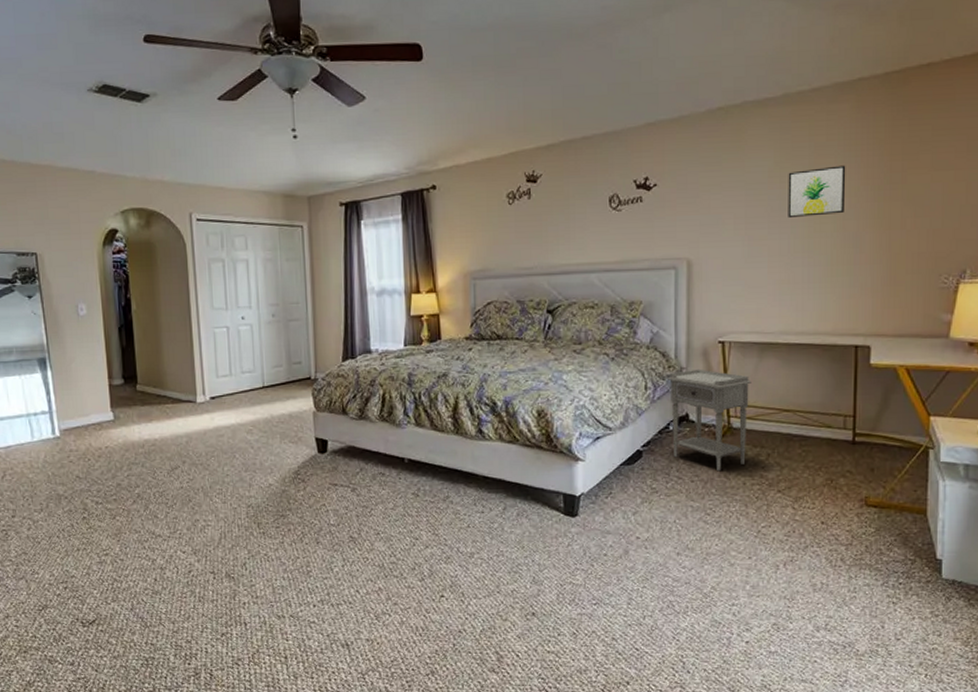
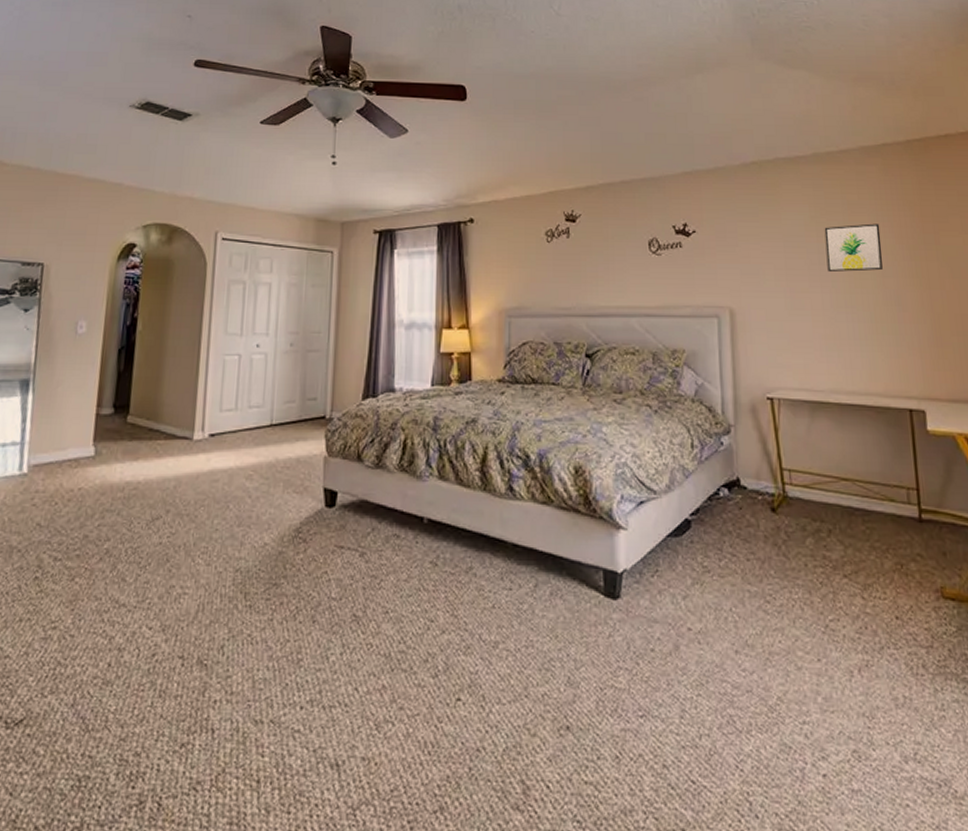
nightstand: present [668,369,752,472] -> none [715,427,805,549]

